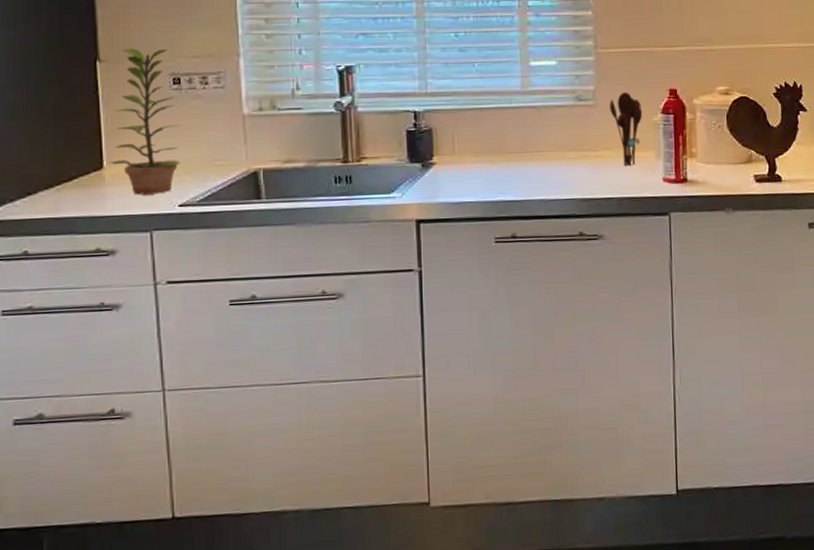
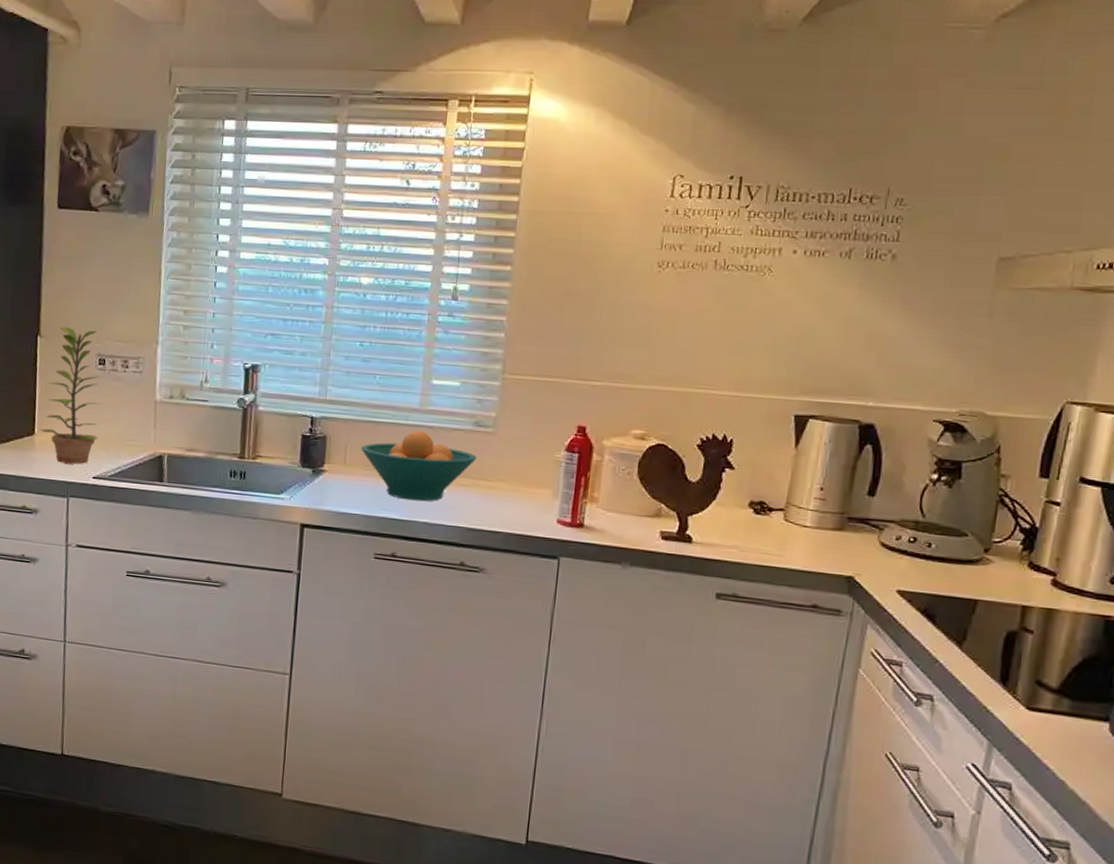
fruit bowl: none [469,111,581,181] -> present [361,430,477,502]
utensil holder: present [609,91,643,167] -> none [509,422,545,503]

